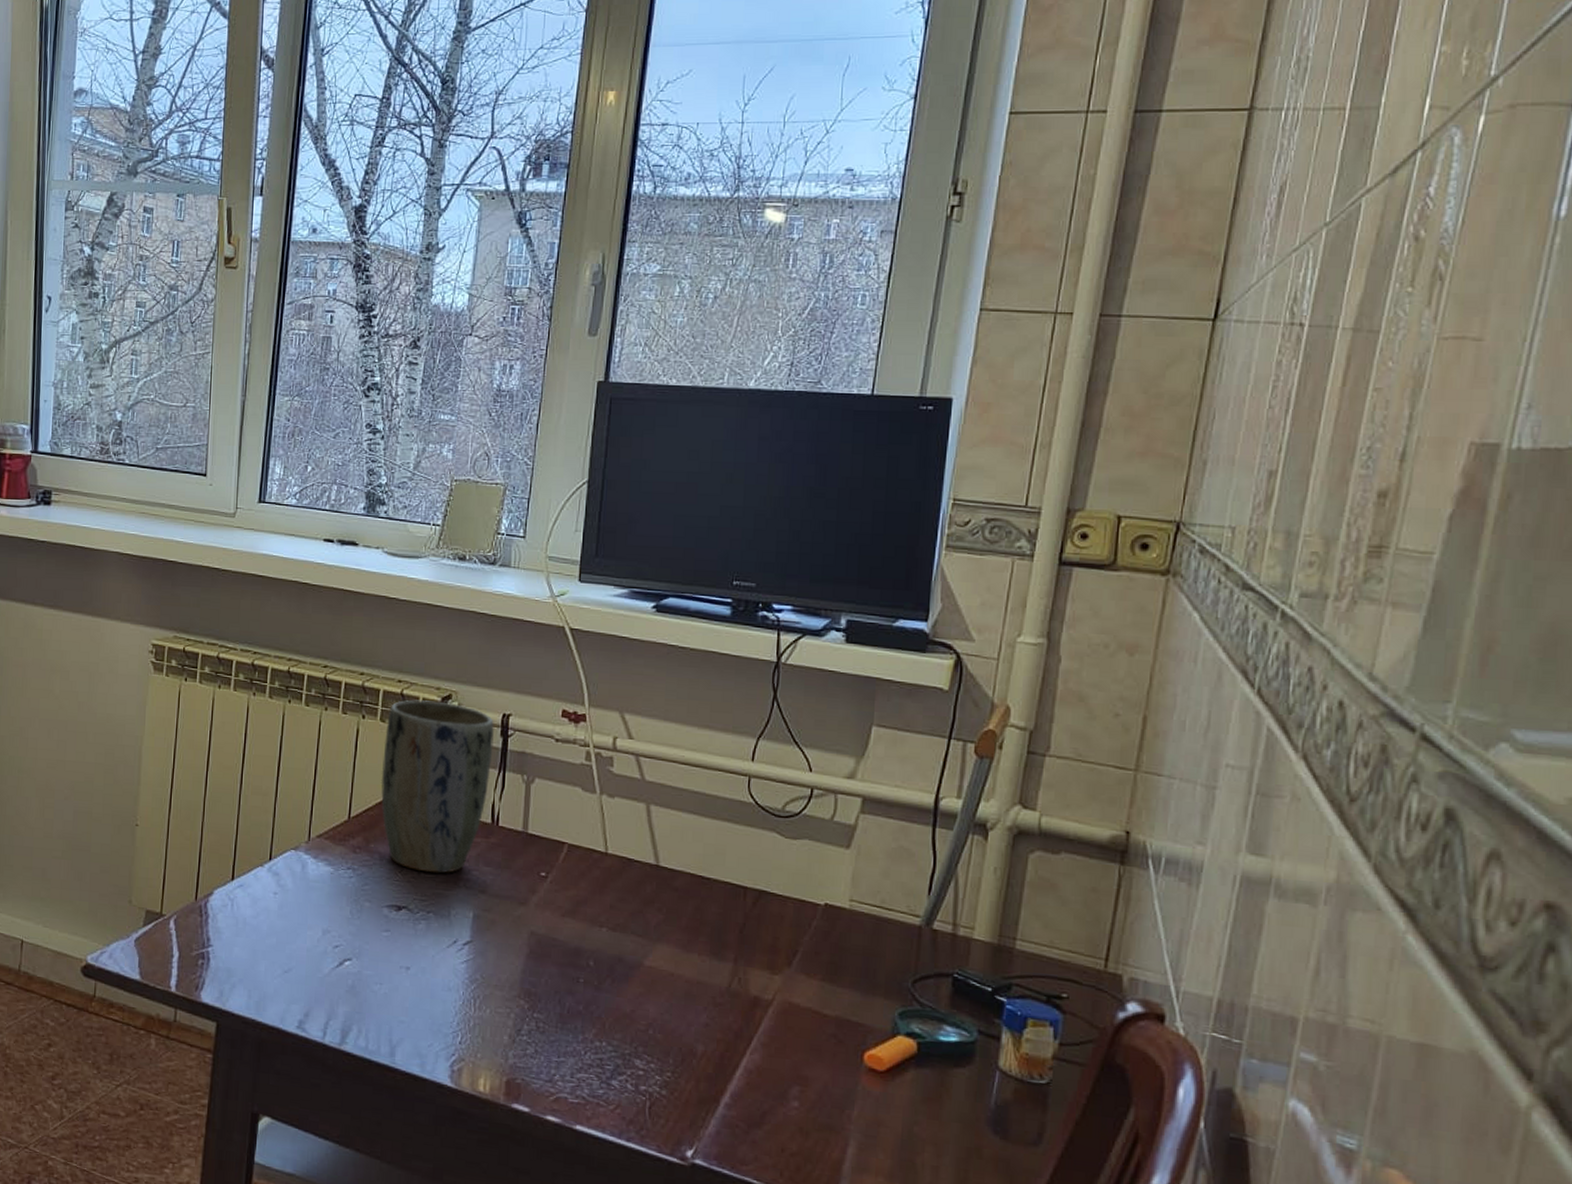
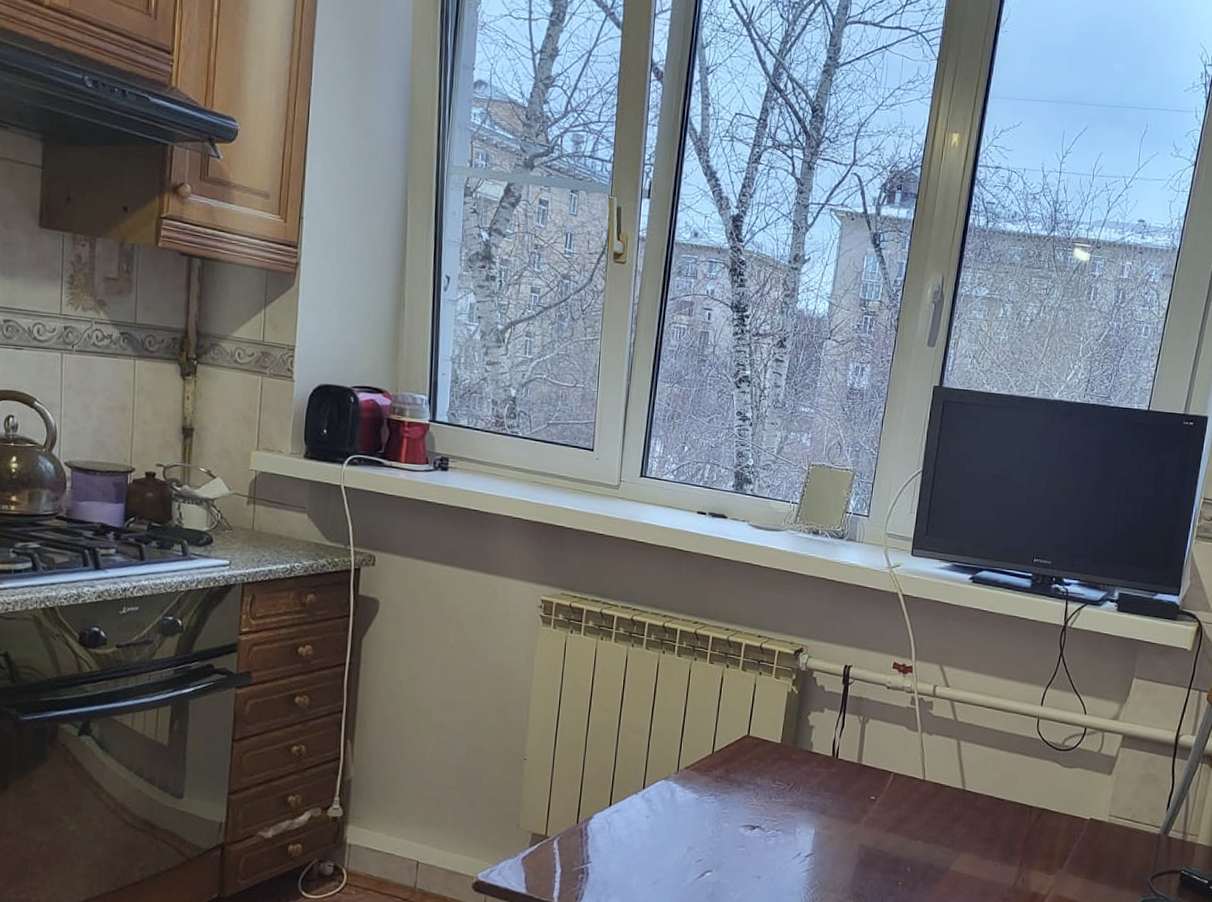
plant pot: present [380,699,495,874] -> none [740,652,838,798]

